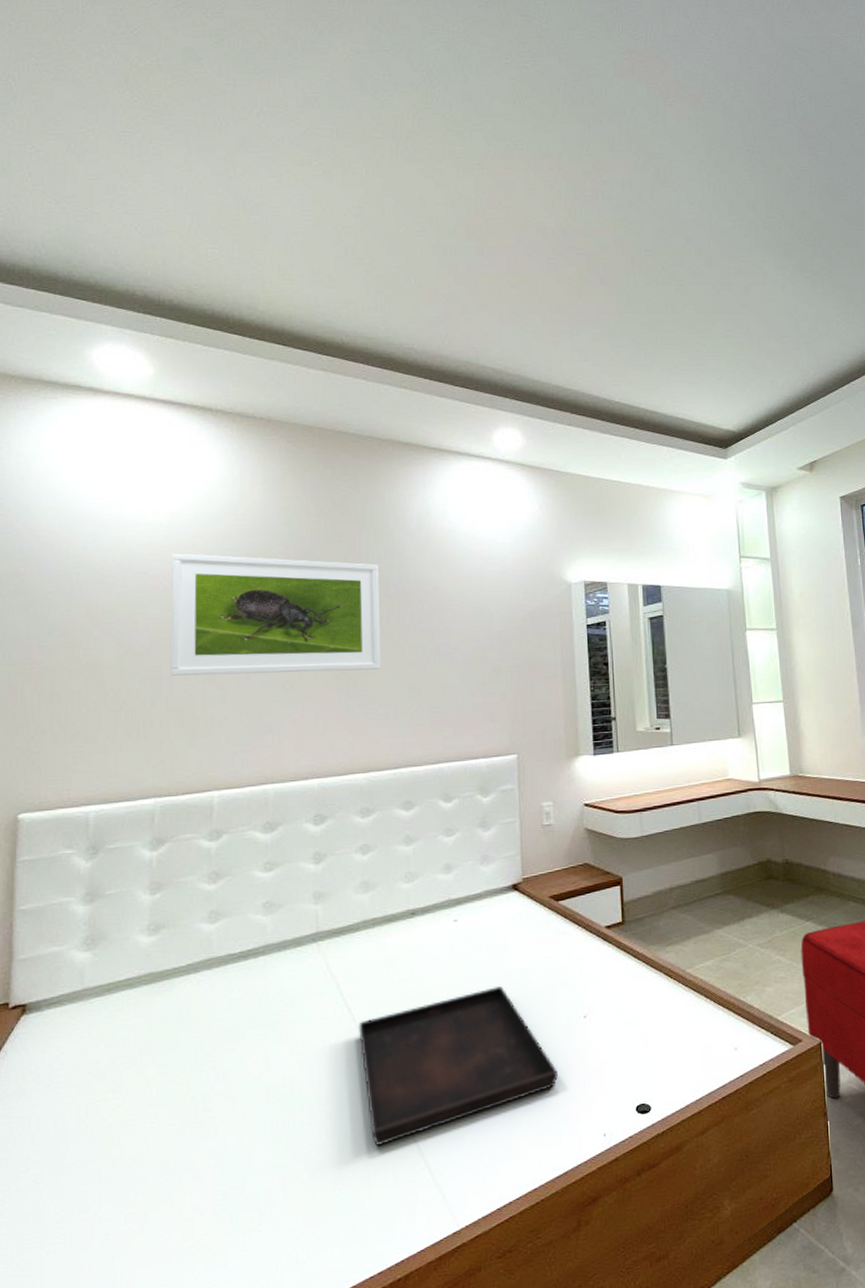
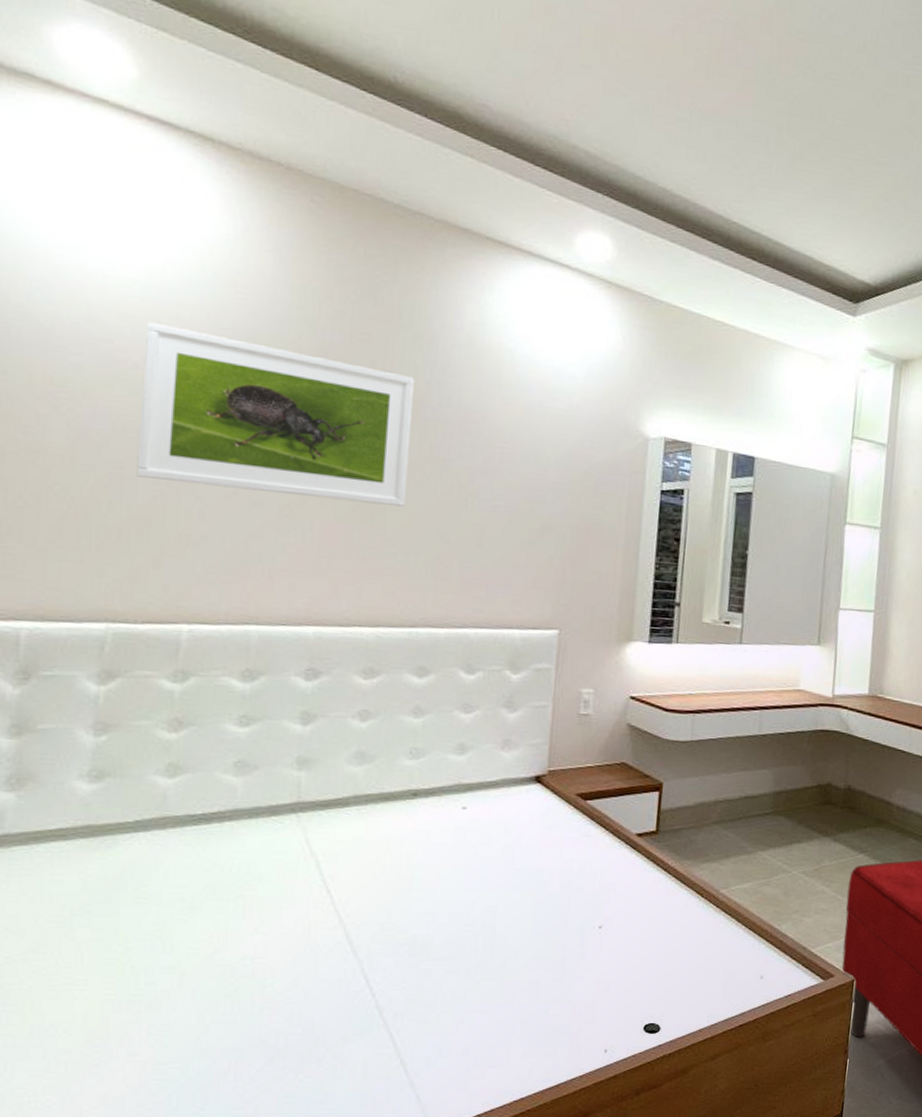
serving tray: present [358,986,558,1146] -> none [337,885,562,1039]

